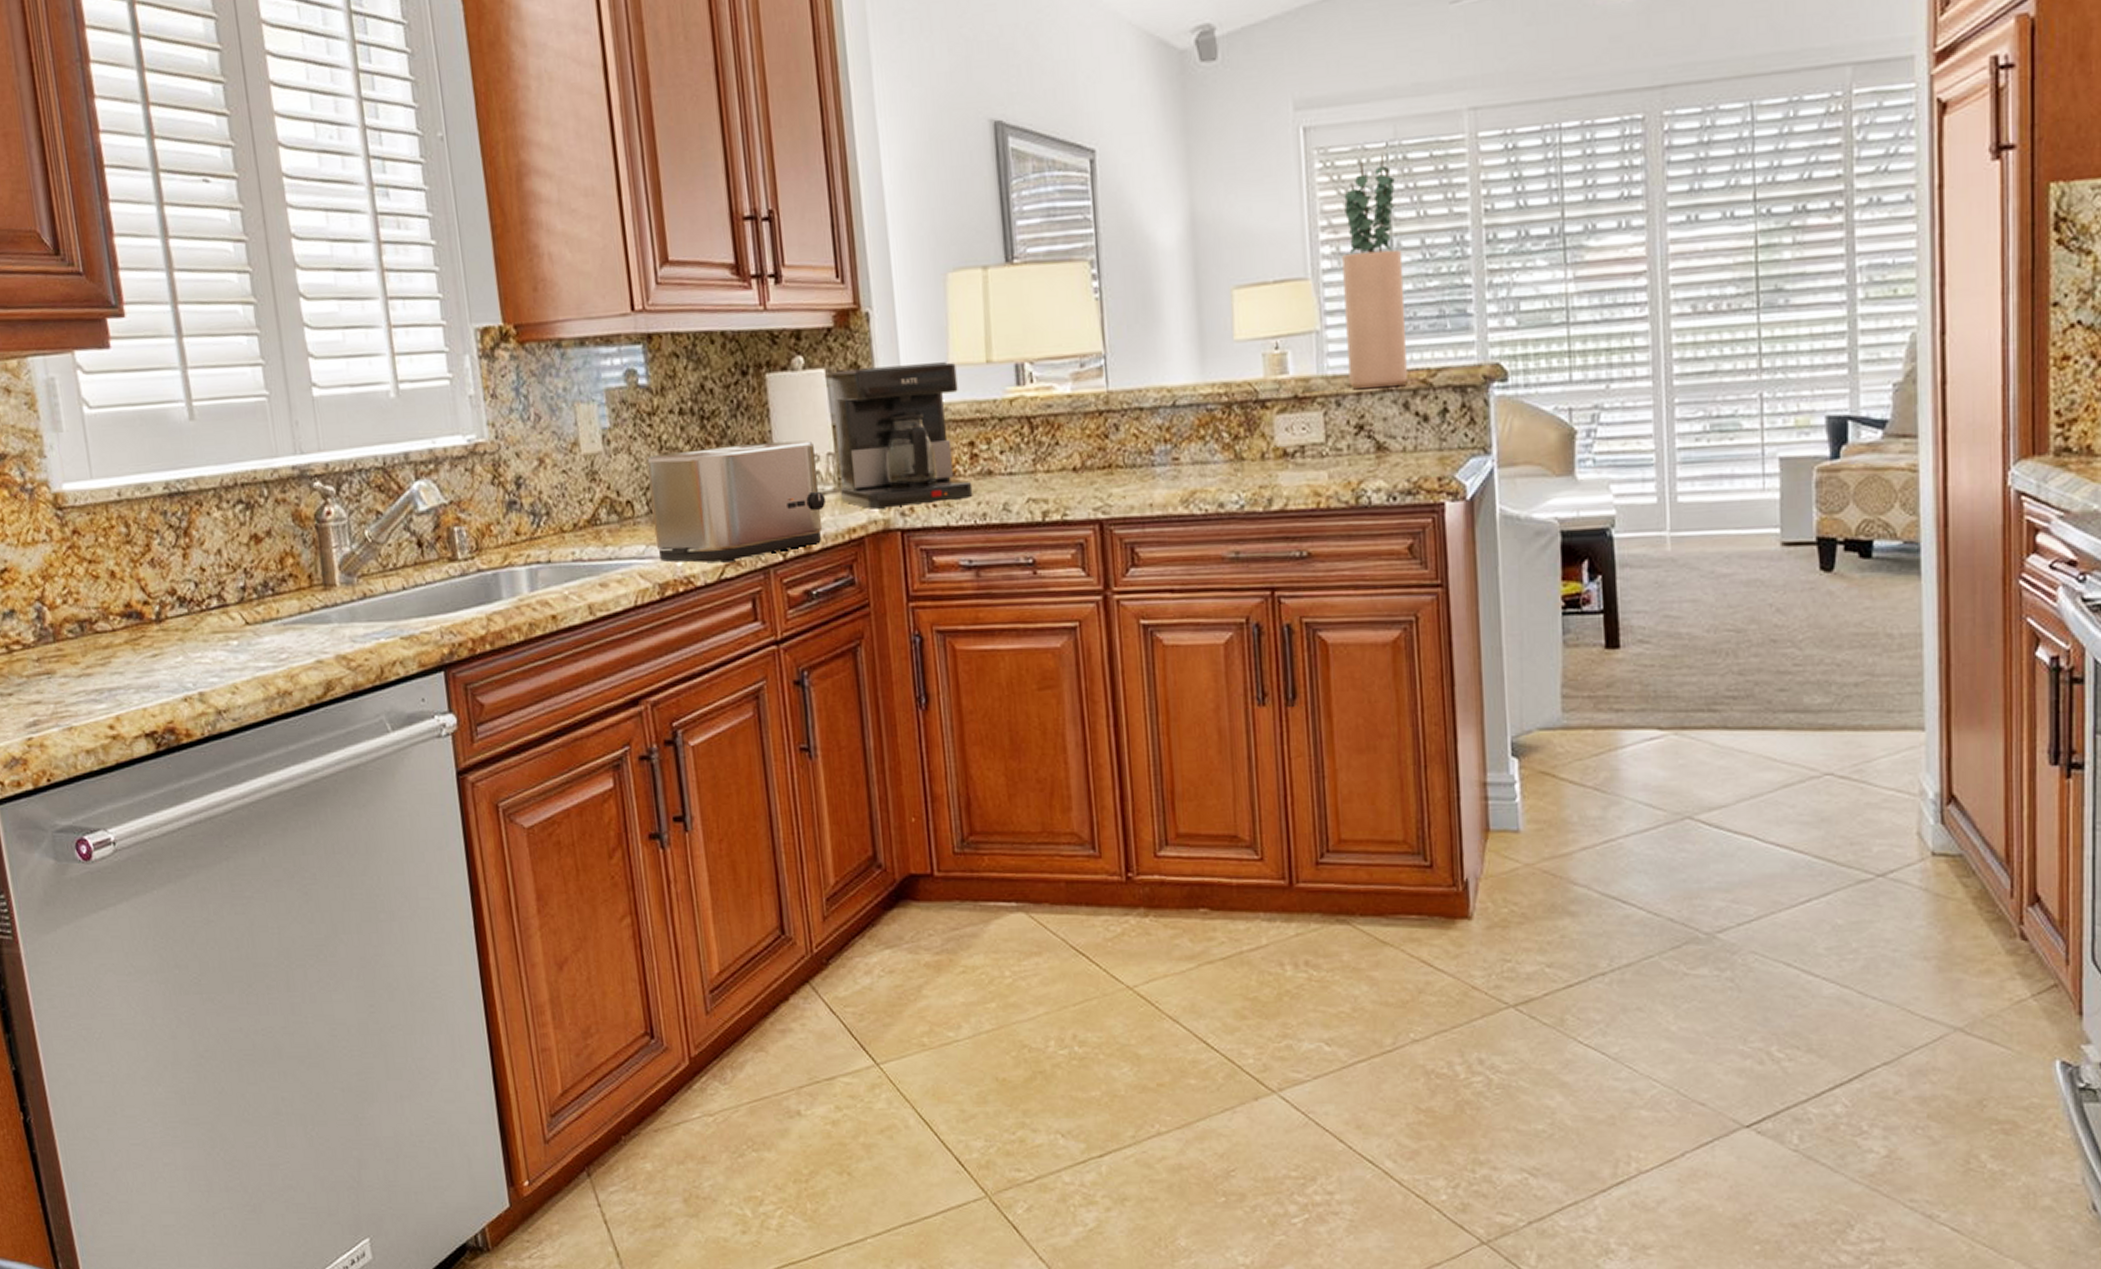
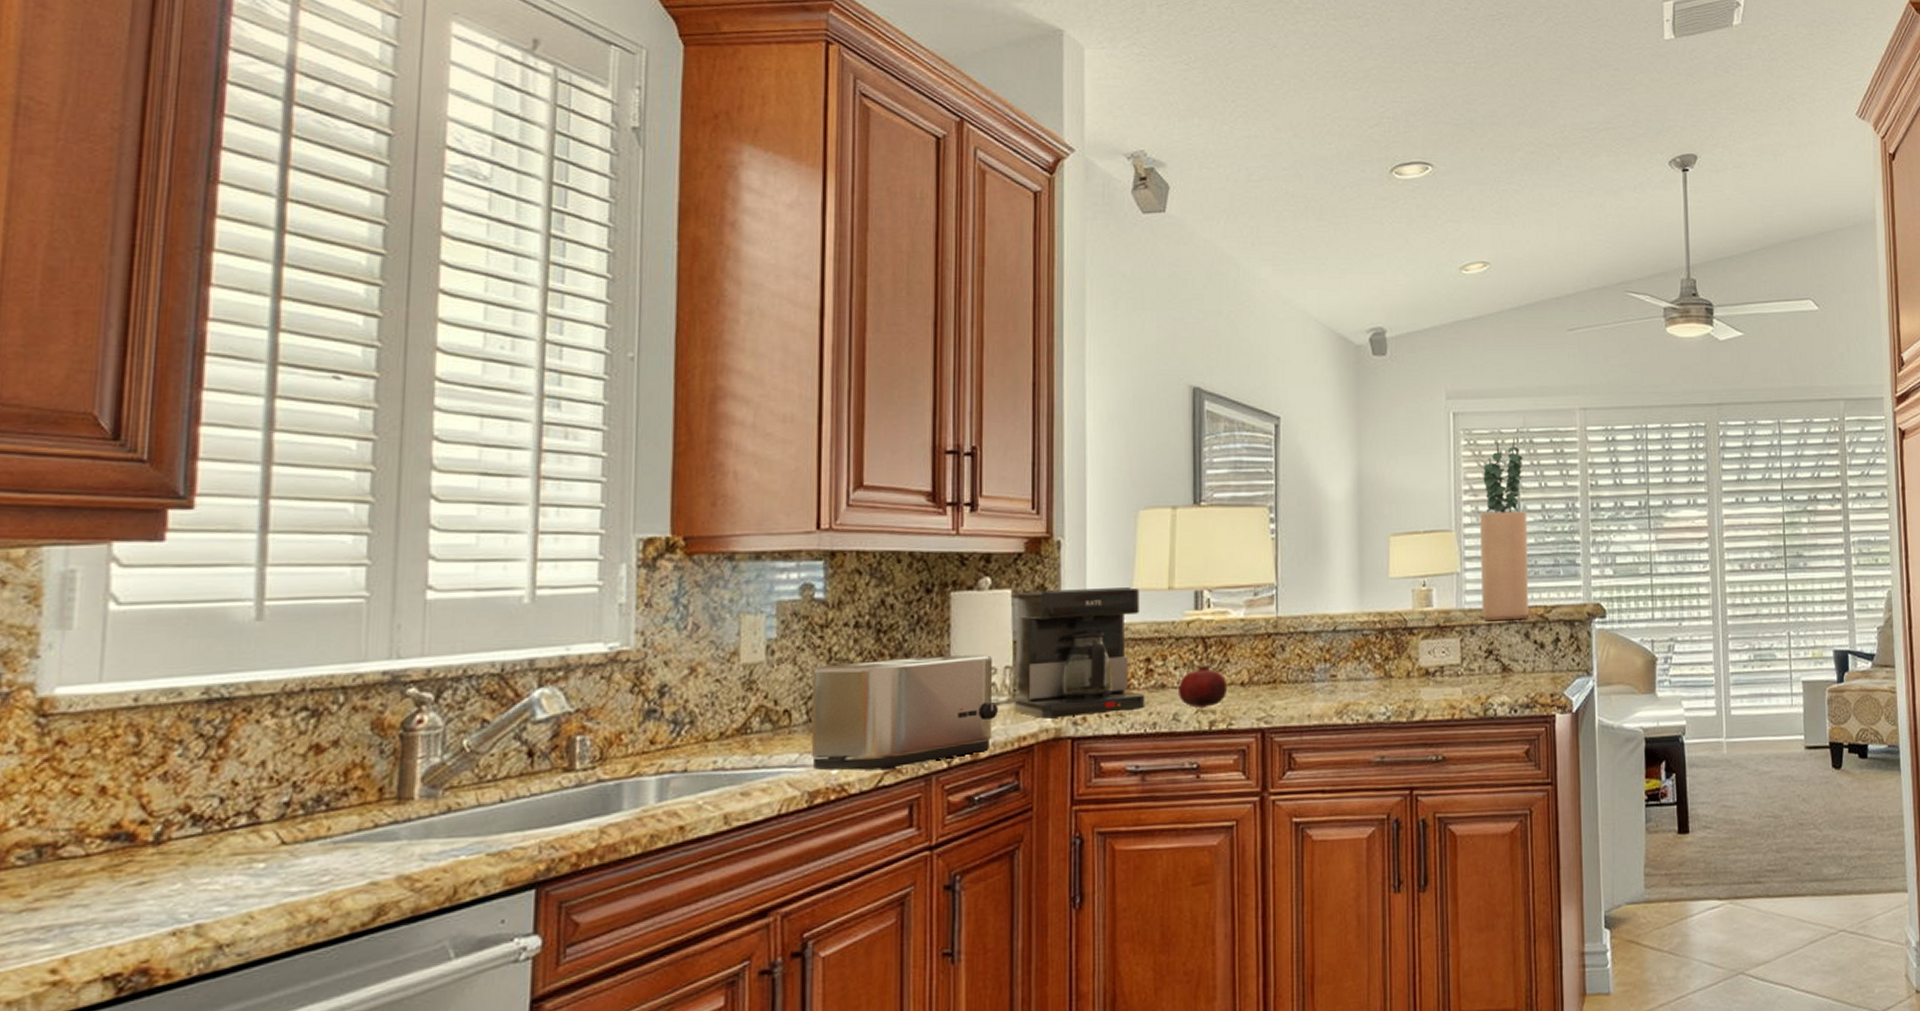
fruit: none [1006,449,1059,498] -> present [1179,665,1228,709]

